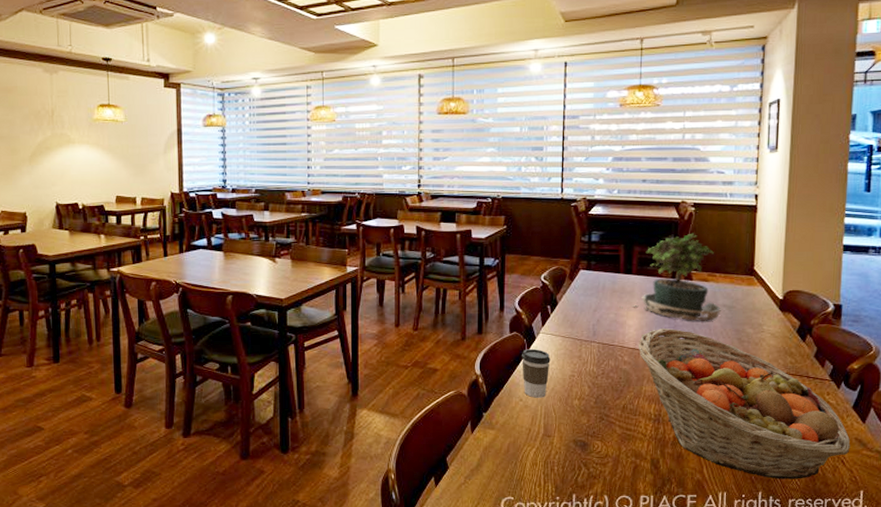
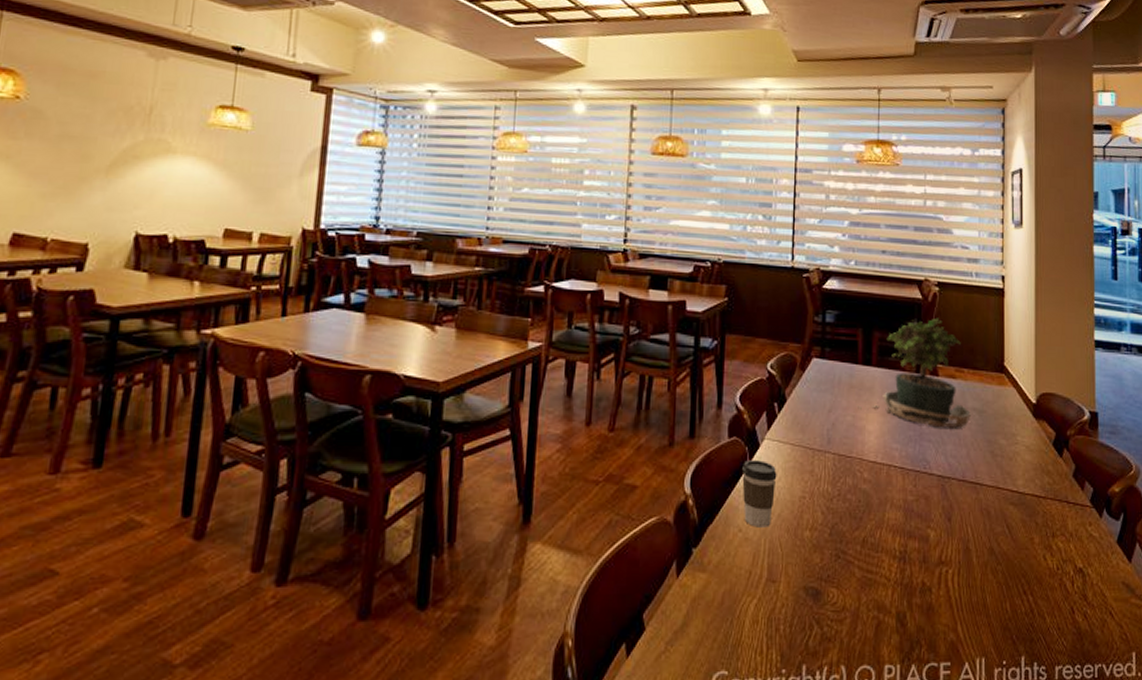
fruit basket: present [639,328,851,480] -> none [880,437,1118,639]

